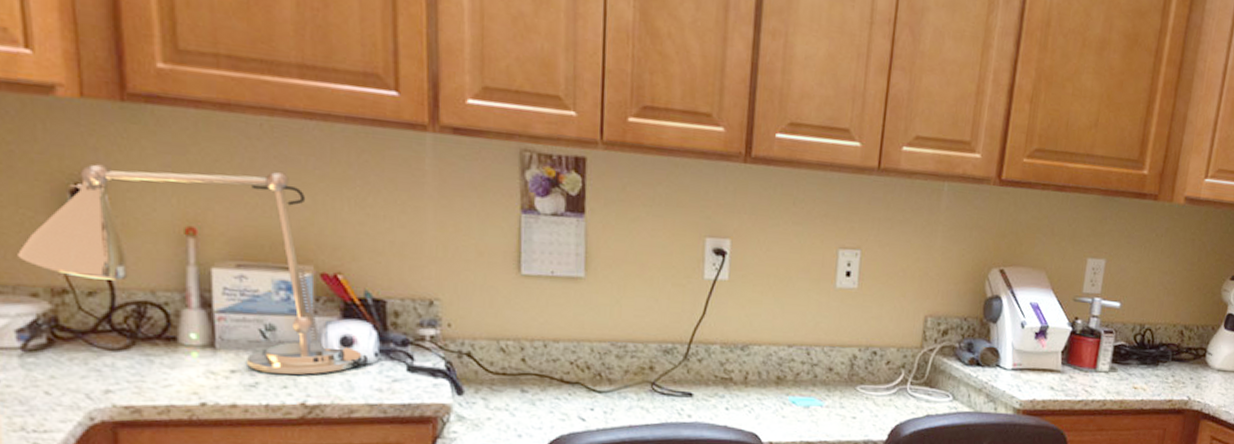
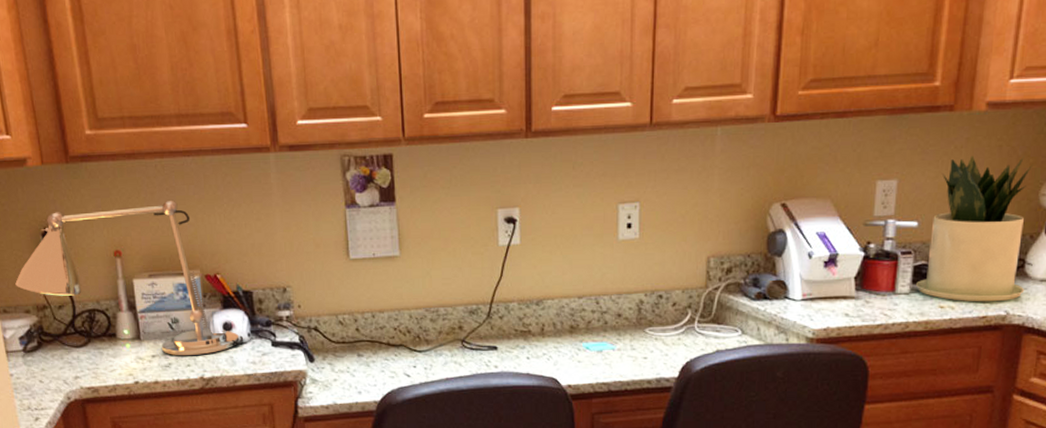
planter: none [1114,246,1219,387] -> present [915,156,1034,302]

